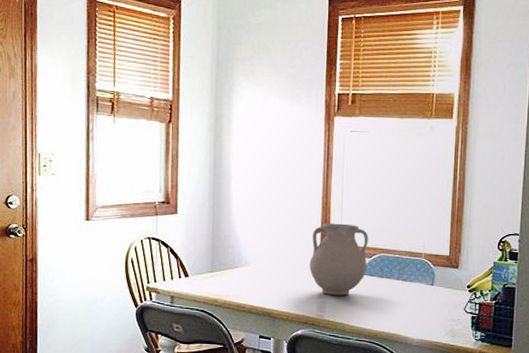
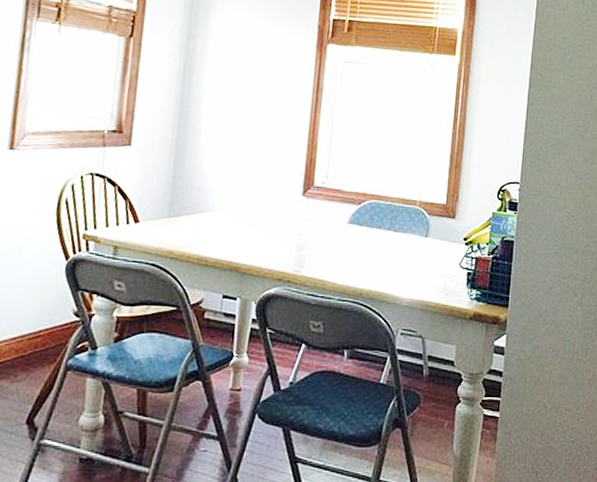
vase: present [309,223,369,296] -> none [288,163,359,248]

